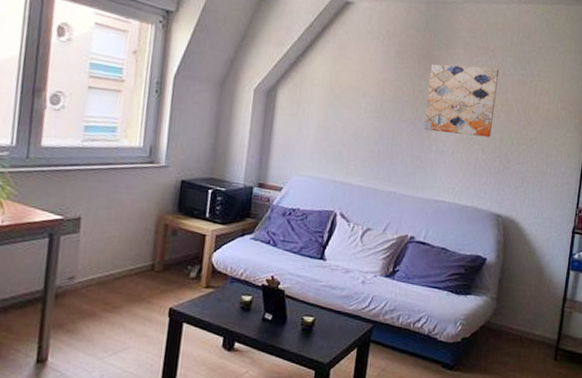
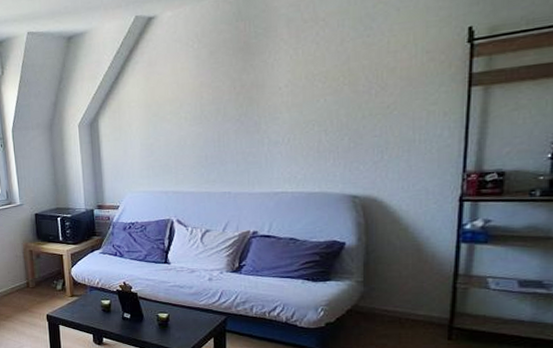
wall art: present [424,64,499,138] -> none [250,37,336,125]

